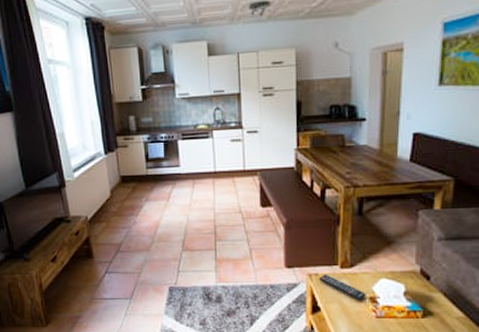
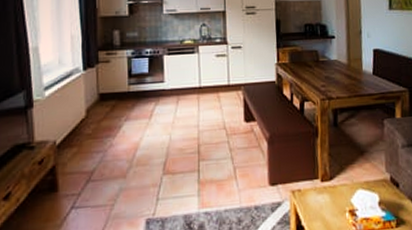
remote control: present [319,274,366,301] -> none [302,189,346,216]

